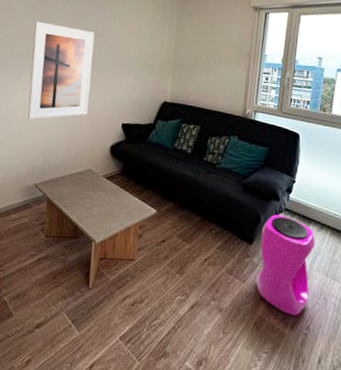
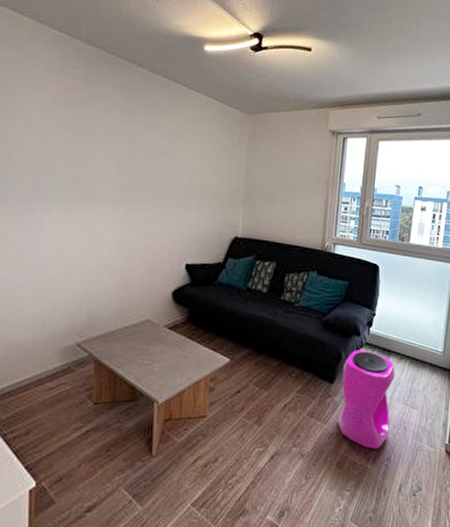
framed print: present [27,21,95,120] -> none [62,142,148,265]

